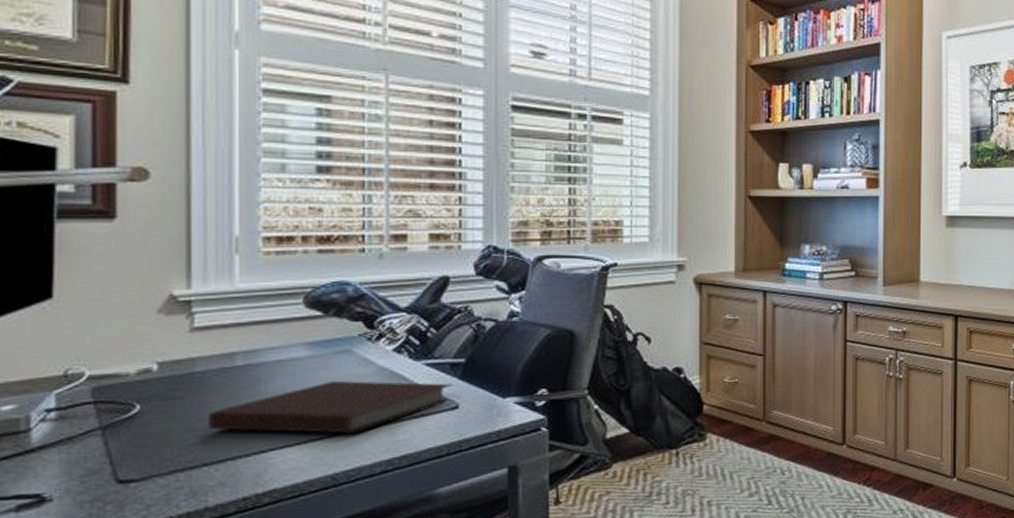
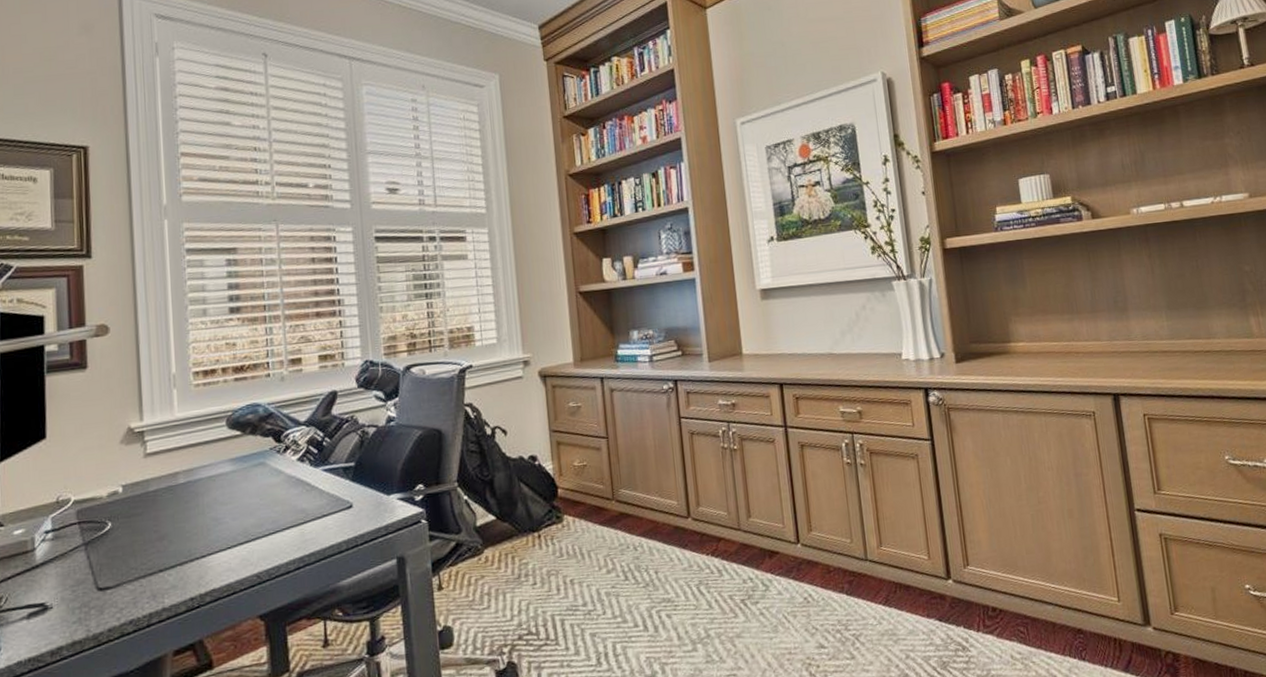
notebook: present [207,380,453,433] -> none [160,485,346,540]

